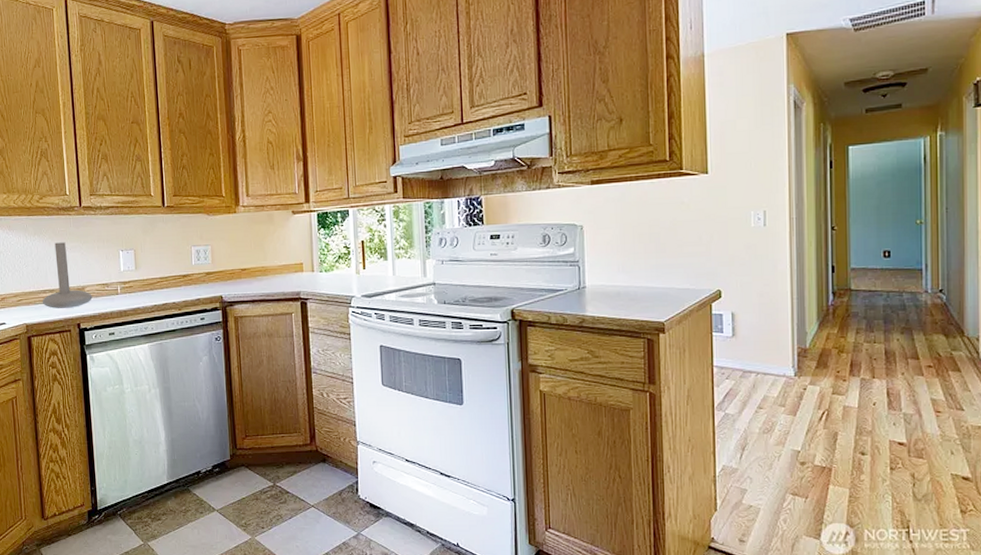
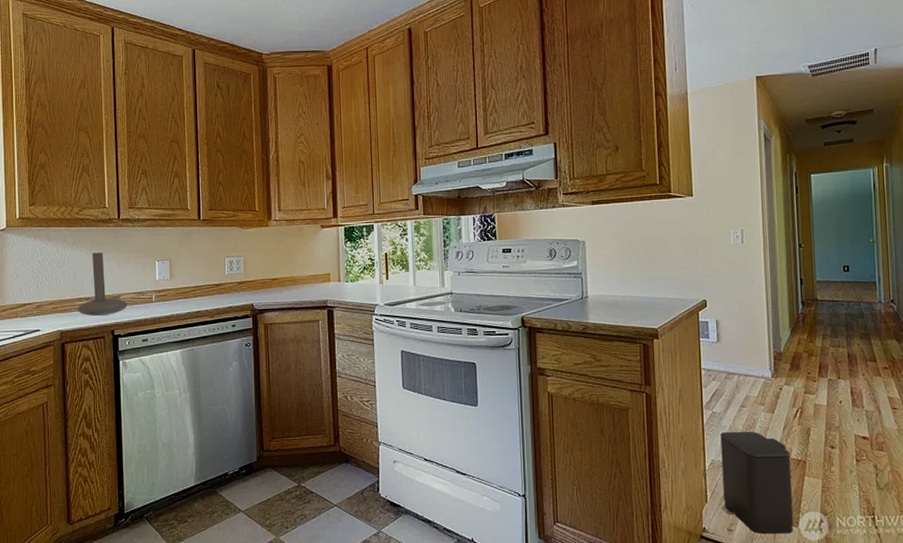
pedal bin: none [733,434,815,545] -> present [720,431,794,534]

